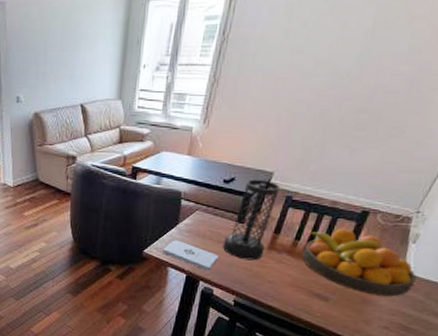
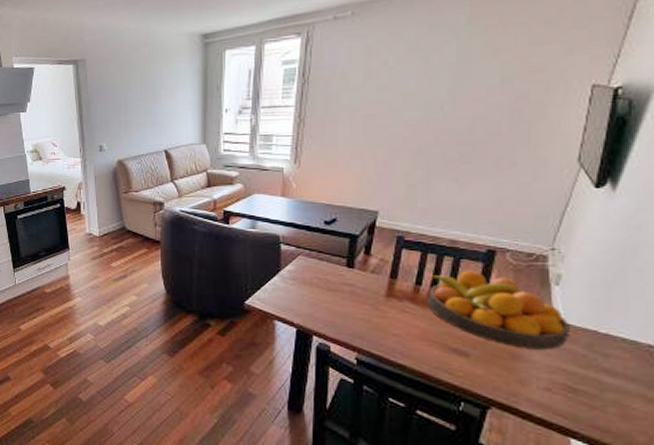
notepad: present [163,240,218,271] -> none [267,289,330,324]
vase: present [222,179,281,261] -> none [333,219,389,310]

